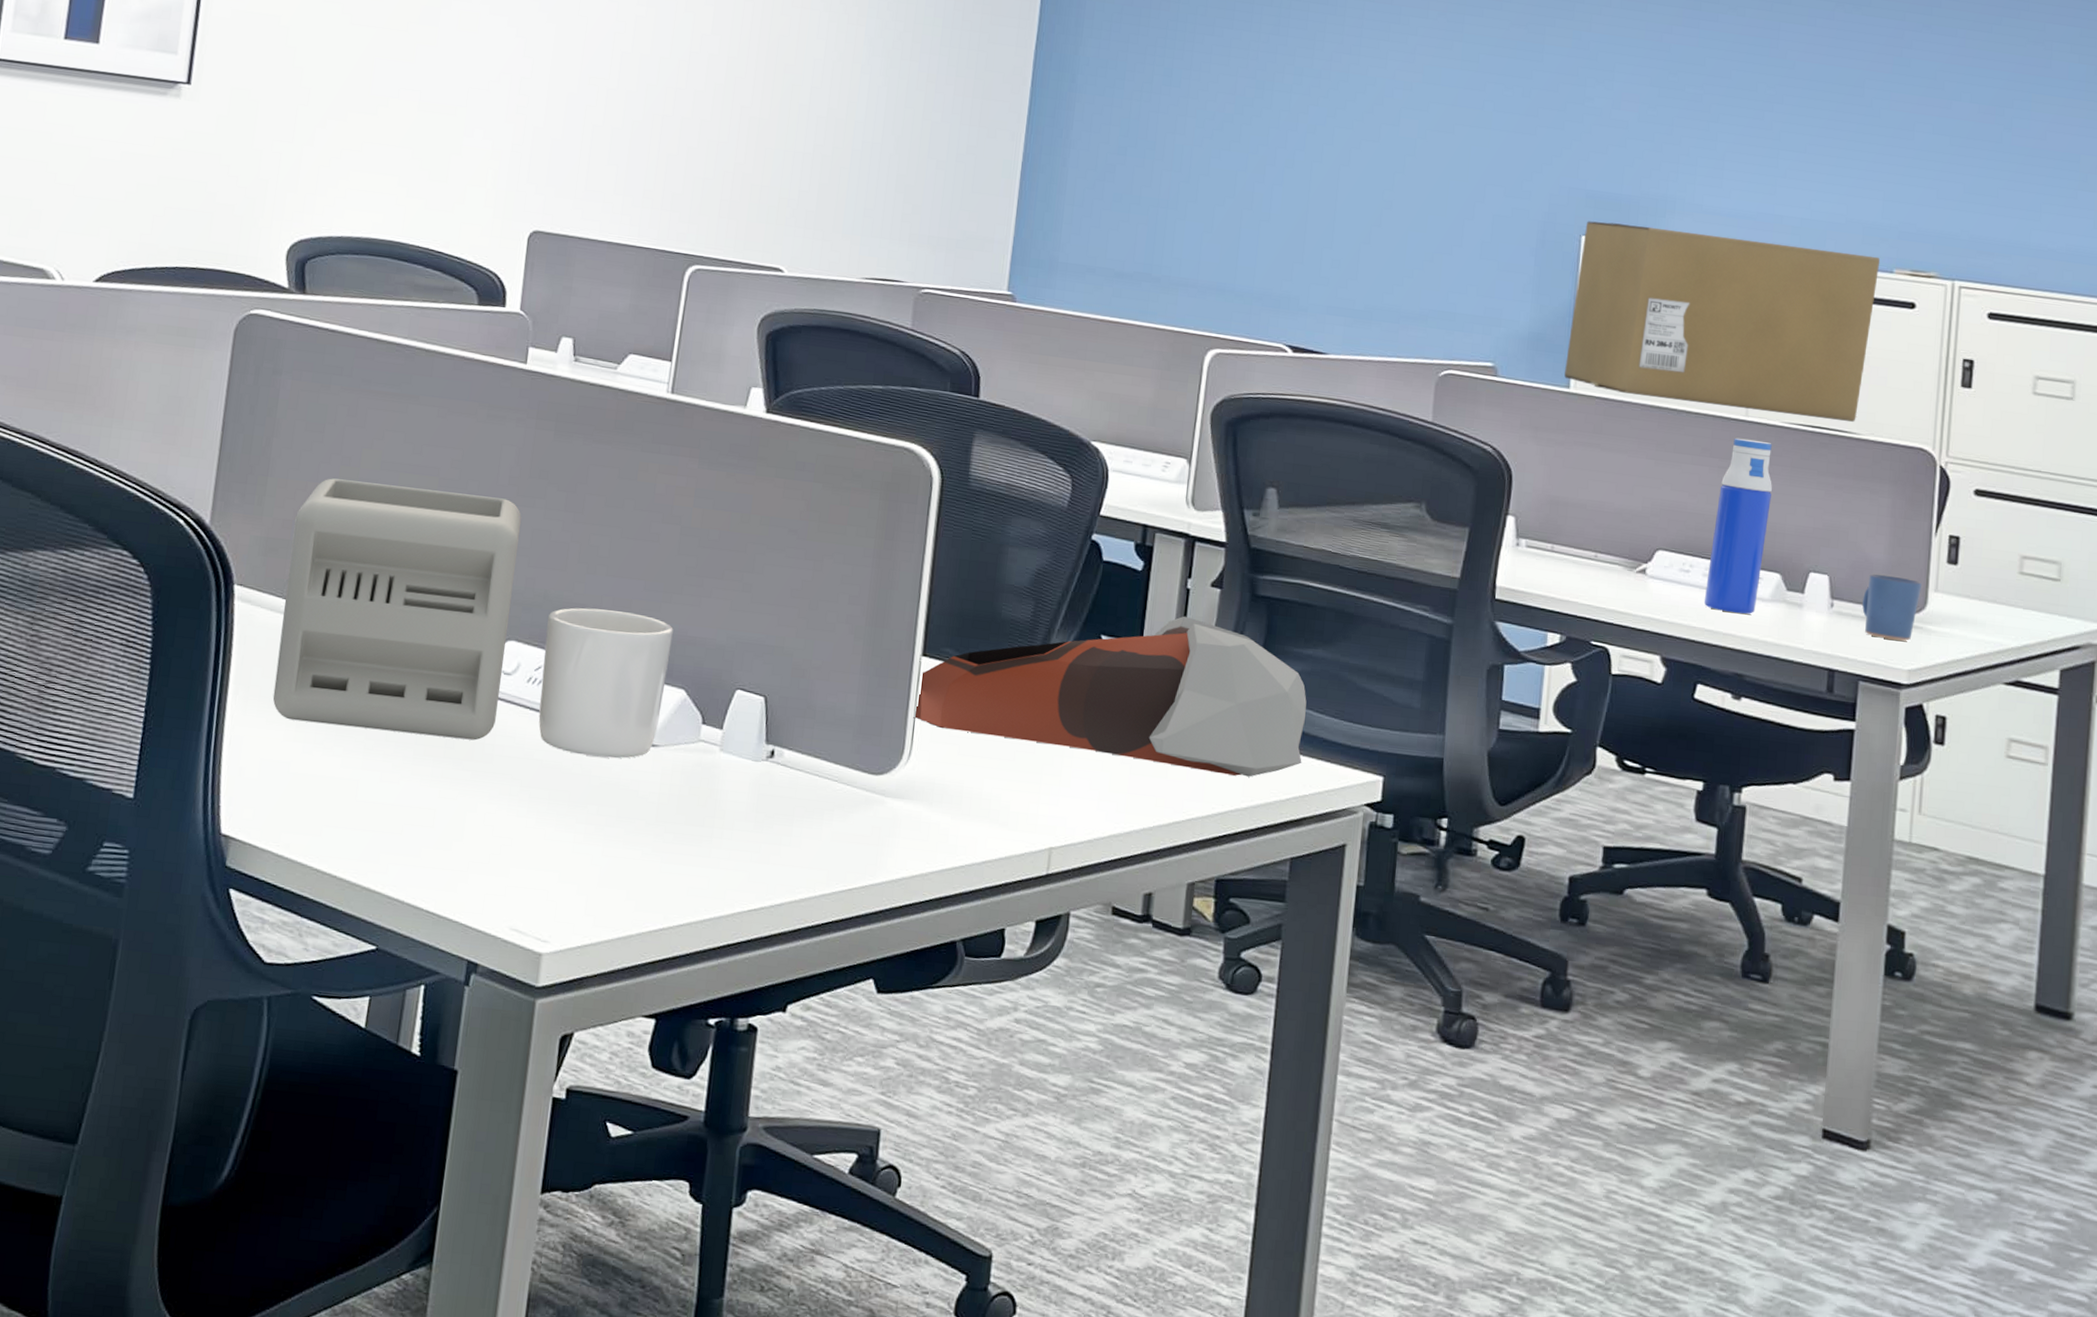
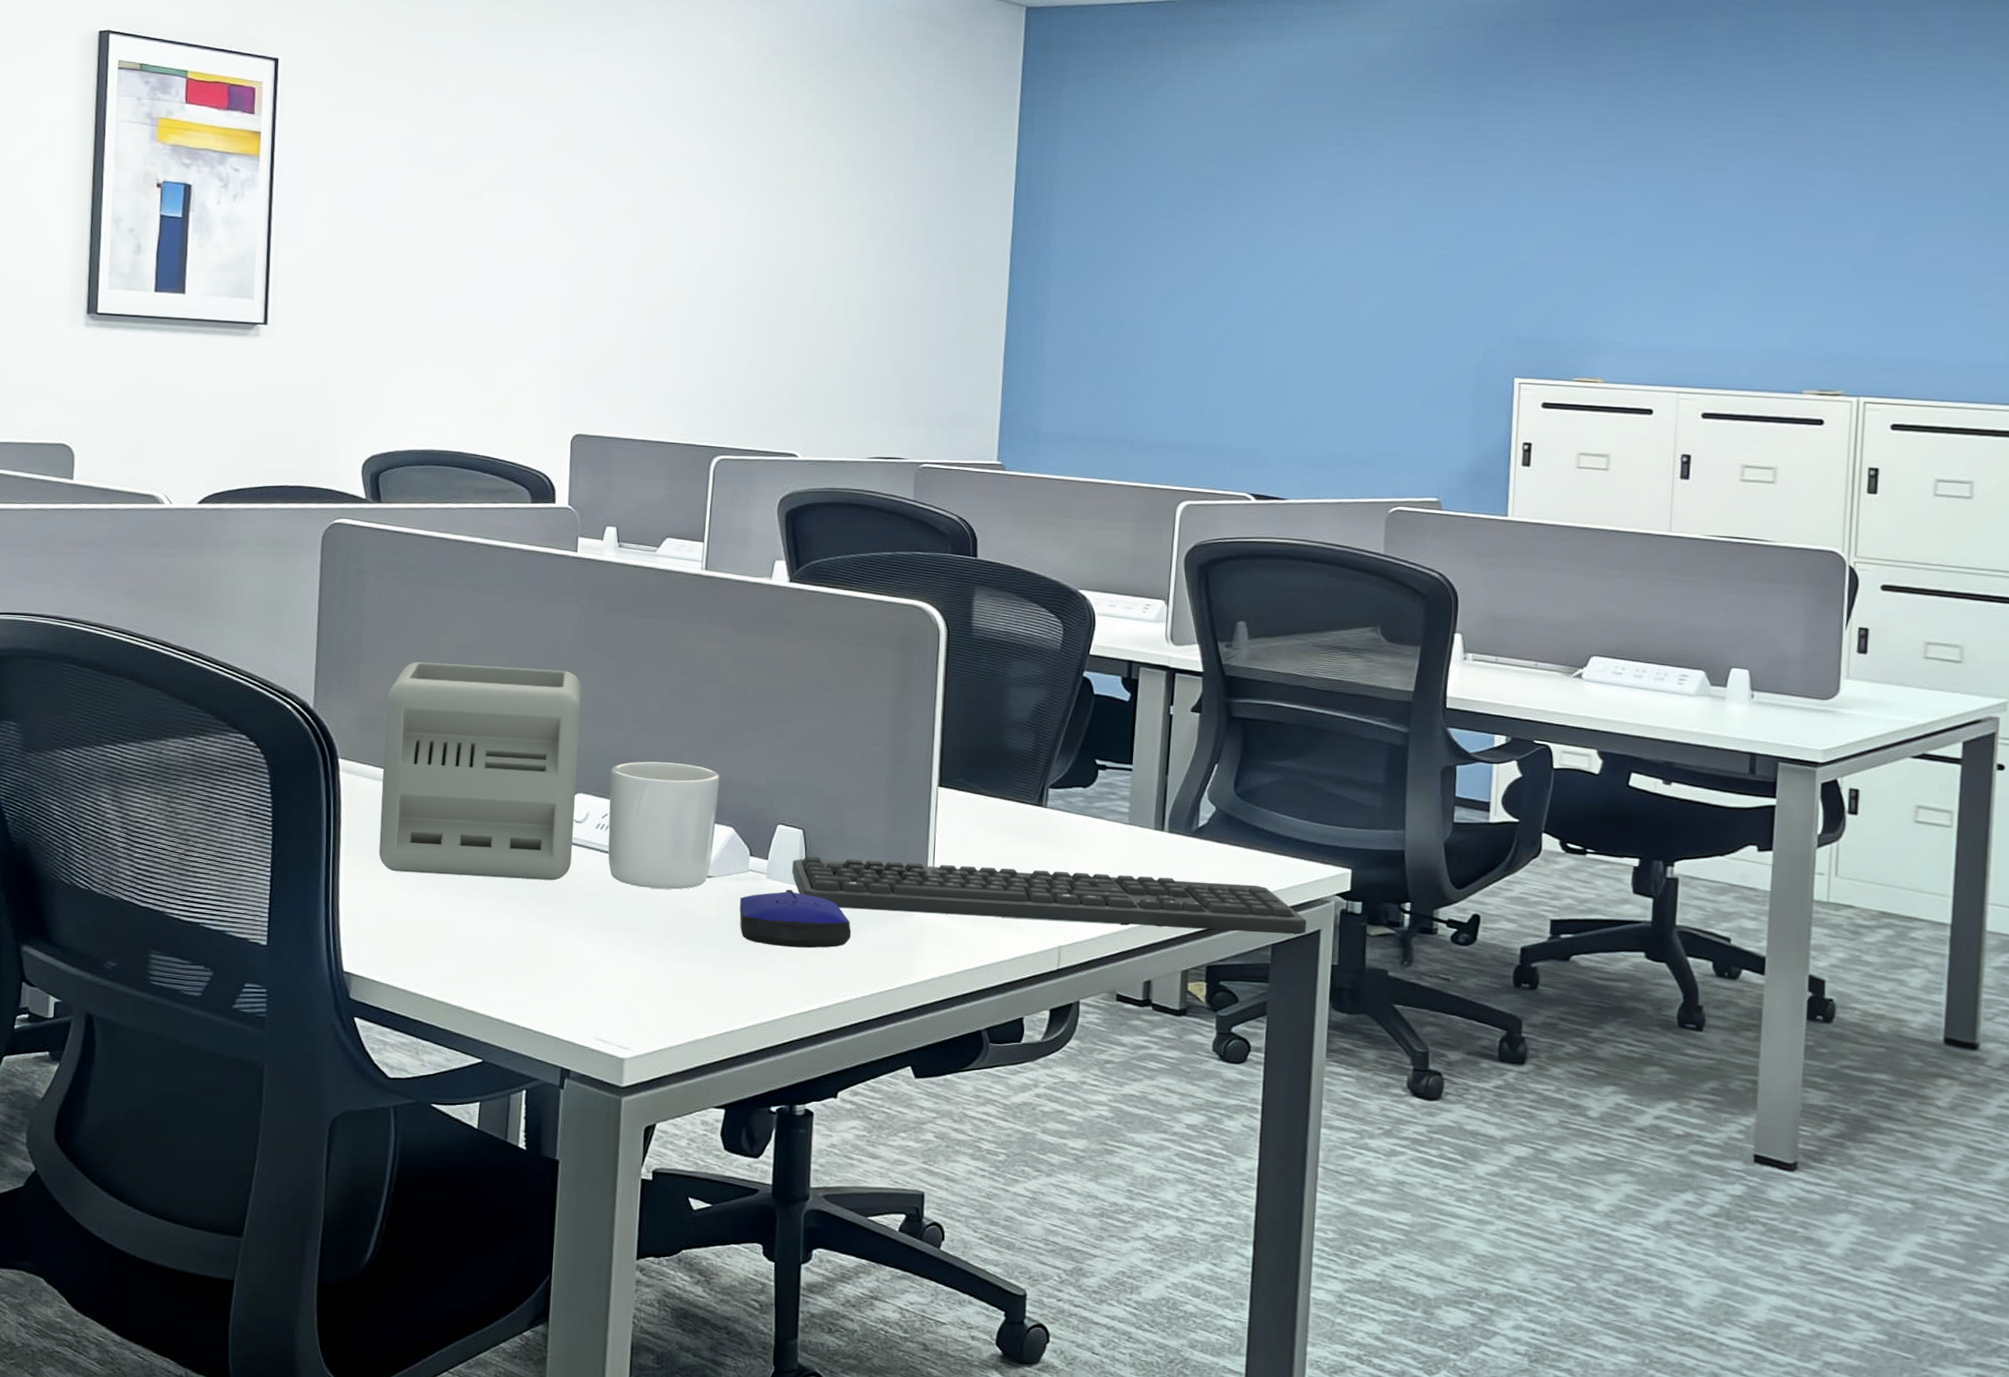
computer mouse: none [686,765,814,836] -> present [739,889,852,948]
computer keyboard: none [749,728,1331,849] -> present [792,856,1307,935]
bag: present [913,616,1307,777] -> none [933,738,1281,876]
box: present [1564,221,1881,423] -> none [1503,364,1790,532]
water bottle: present [1704,437,1772,614] -> none [1635,551,1695,708]
mug: present [1862,573,1922,641] -> none [1780,666,1834,724]

